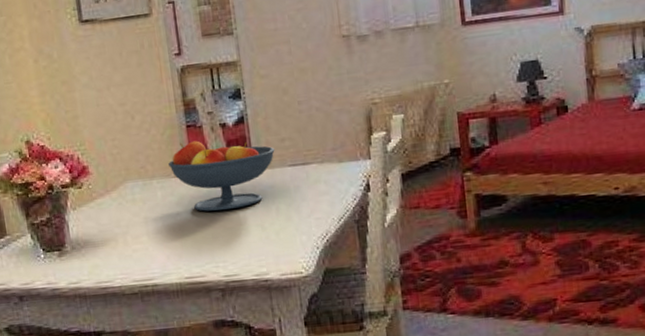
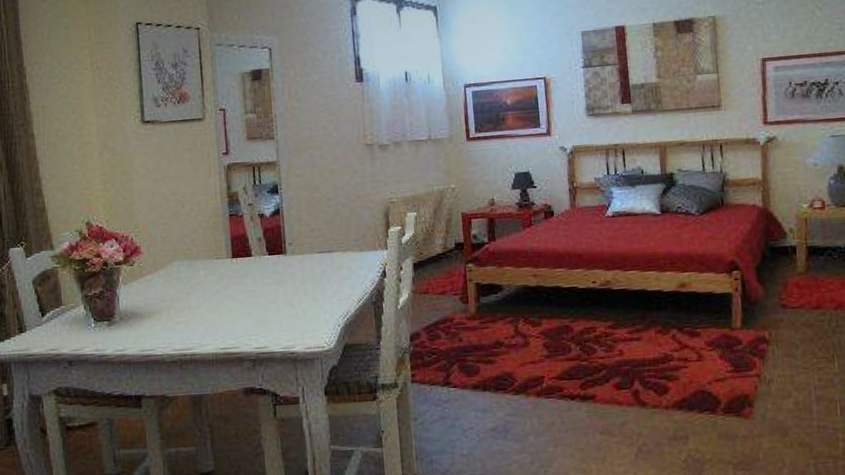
fruit bowl: present [168,140,275,212] -> none [212,228,305,290]

